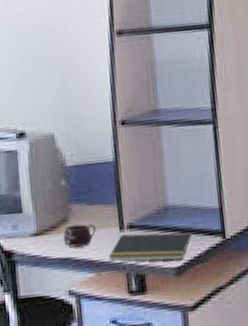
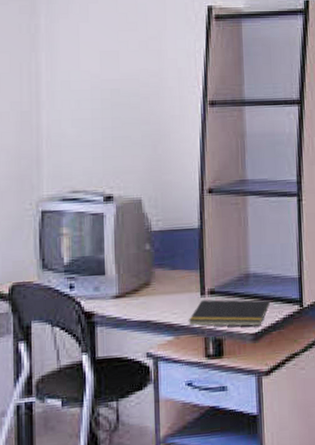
mug: present [63,224,96,247] -> none [145,288,177,311]

